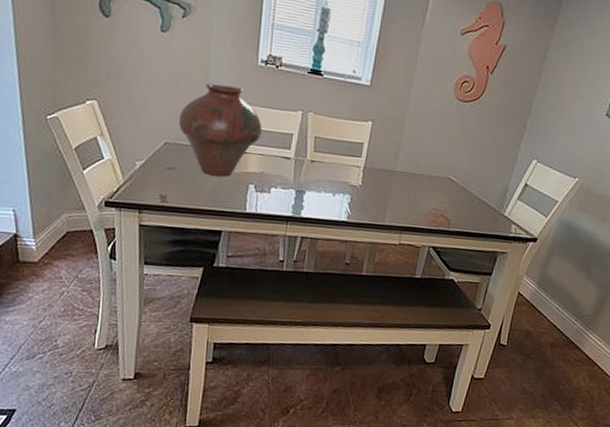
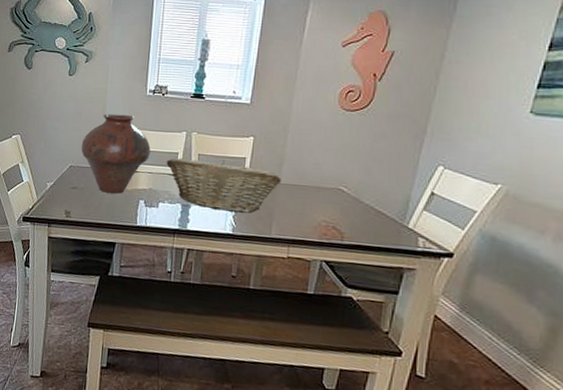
fruit basket: none [279,139,398,200] -> present [166,157,283,213]

